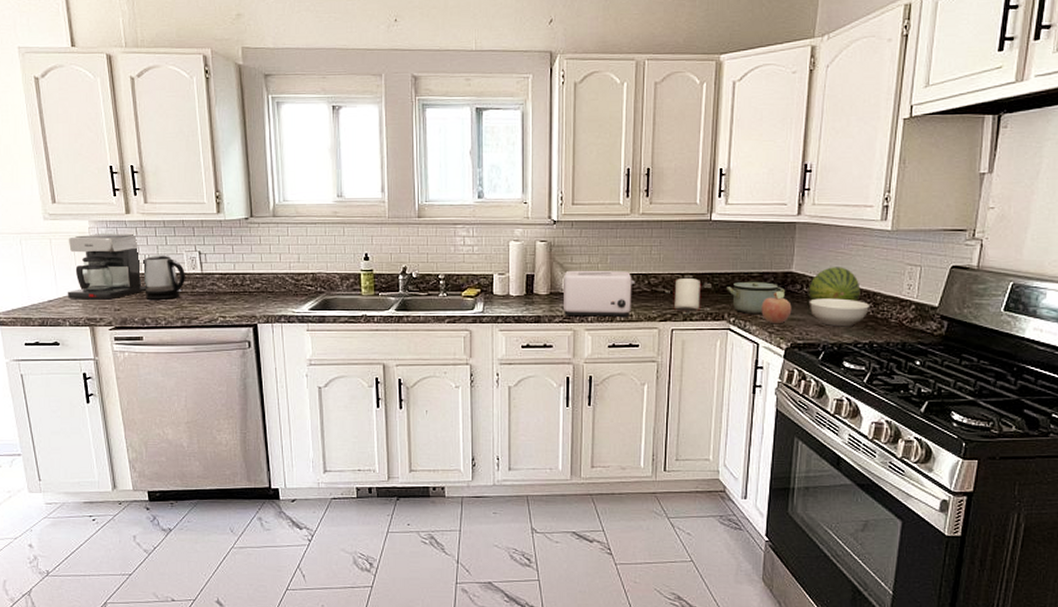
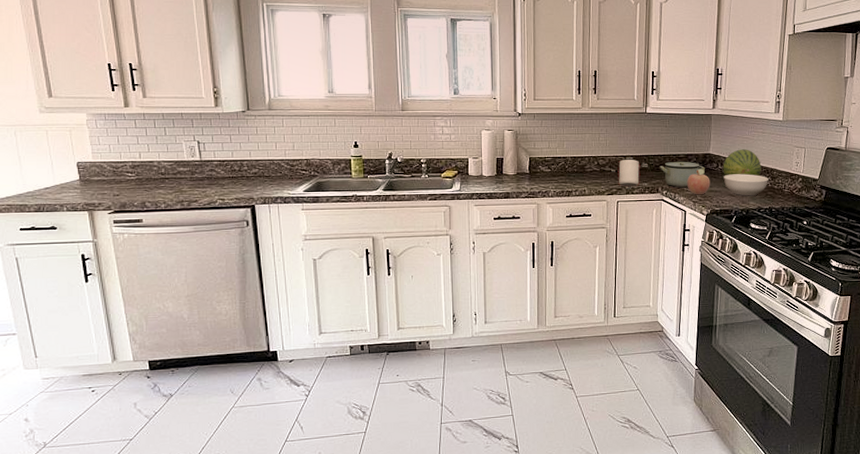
coffee maker: present [67,233,146,300] -> none [64,125,145,187]
kettle: present [143,255,185,301] -> none [142,144,184,186]
toaster: present [562,270,635,317] -> none [528,154,587,193]

